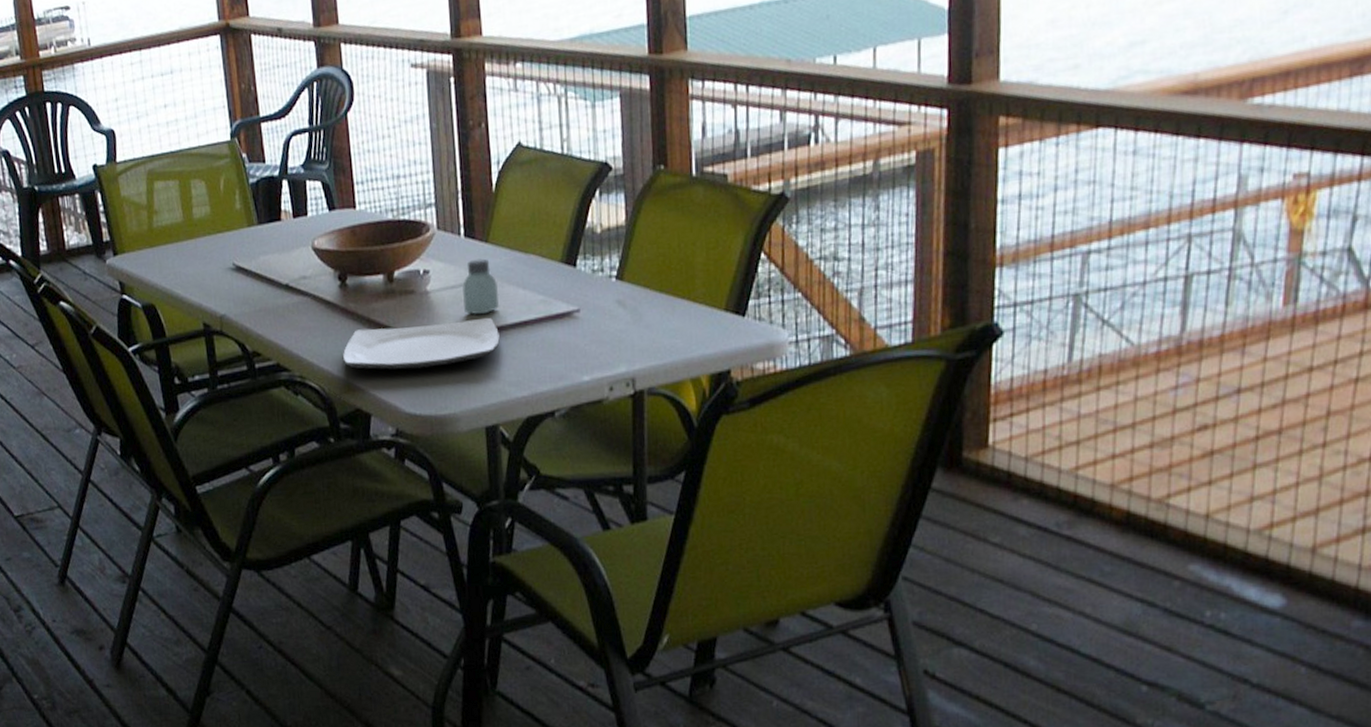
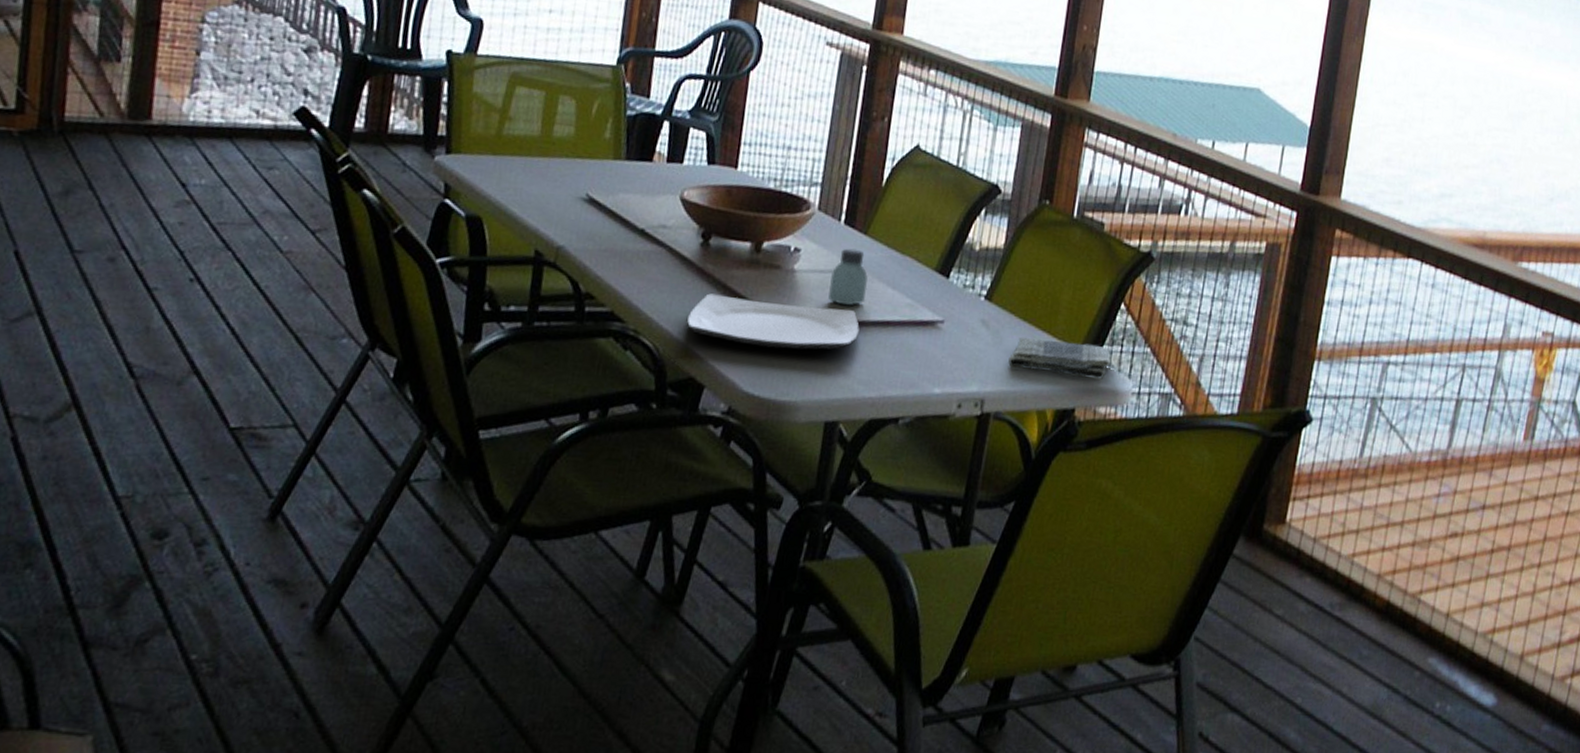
dish towel: none [652,301,760,341] -> present [1008,338,1111,380]

